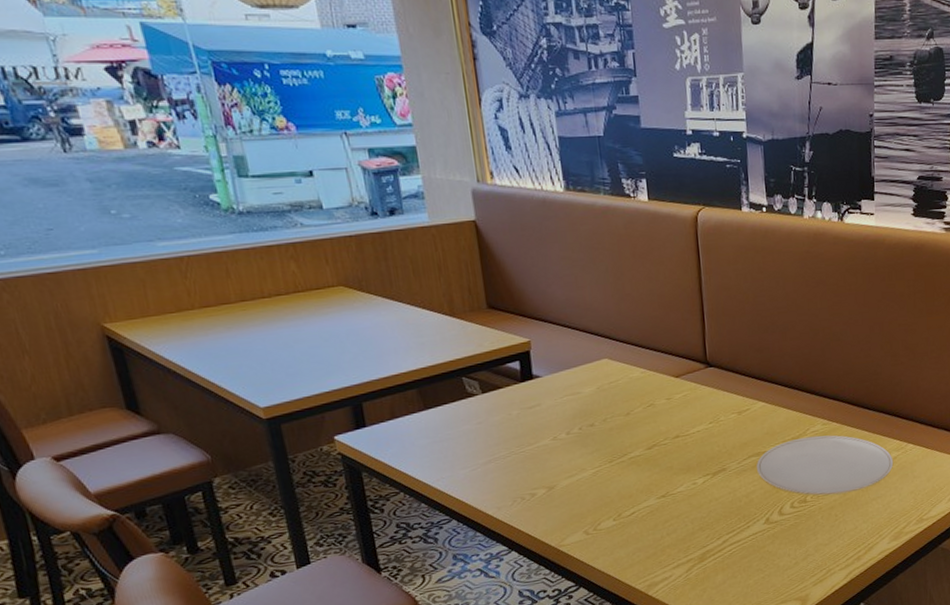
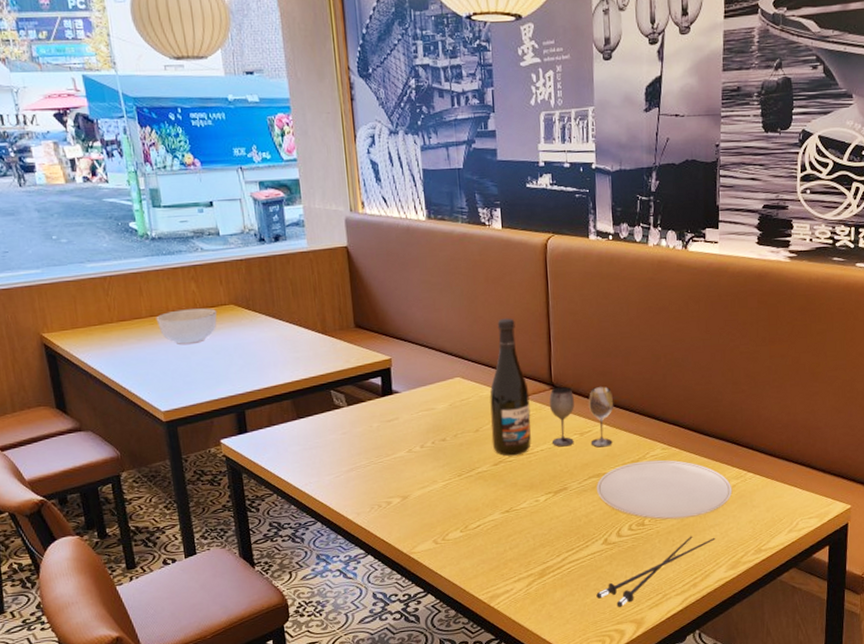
bowl: none [248,290,325,333] -> present [156,308,218,346]
beer bottle: none [640,295,687,438] -> present [489,318,531,455]
wineglass: none [704,363,773,427] -> present [549,386,614,448]
chopsticks: none [759,509,878,587] -> present [596,536,716,608]

